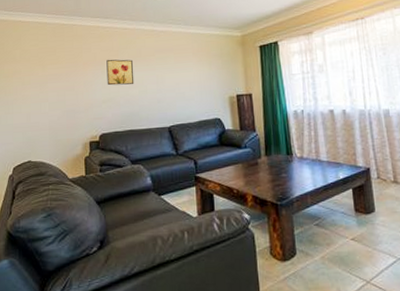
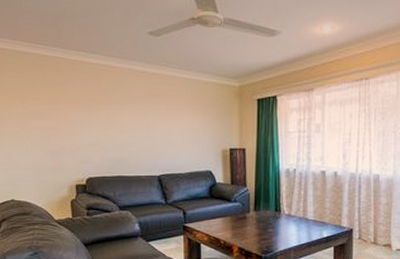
wall art: present [106,59,134,86] -> none [93,99,123,128]

